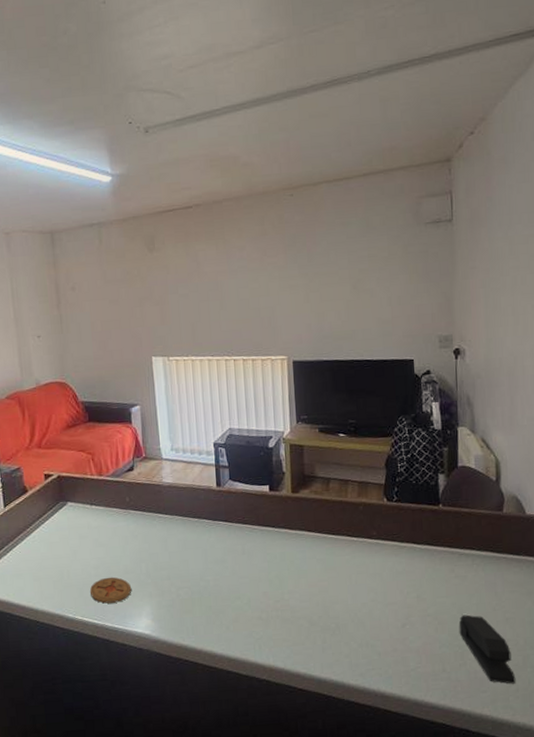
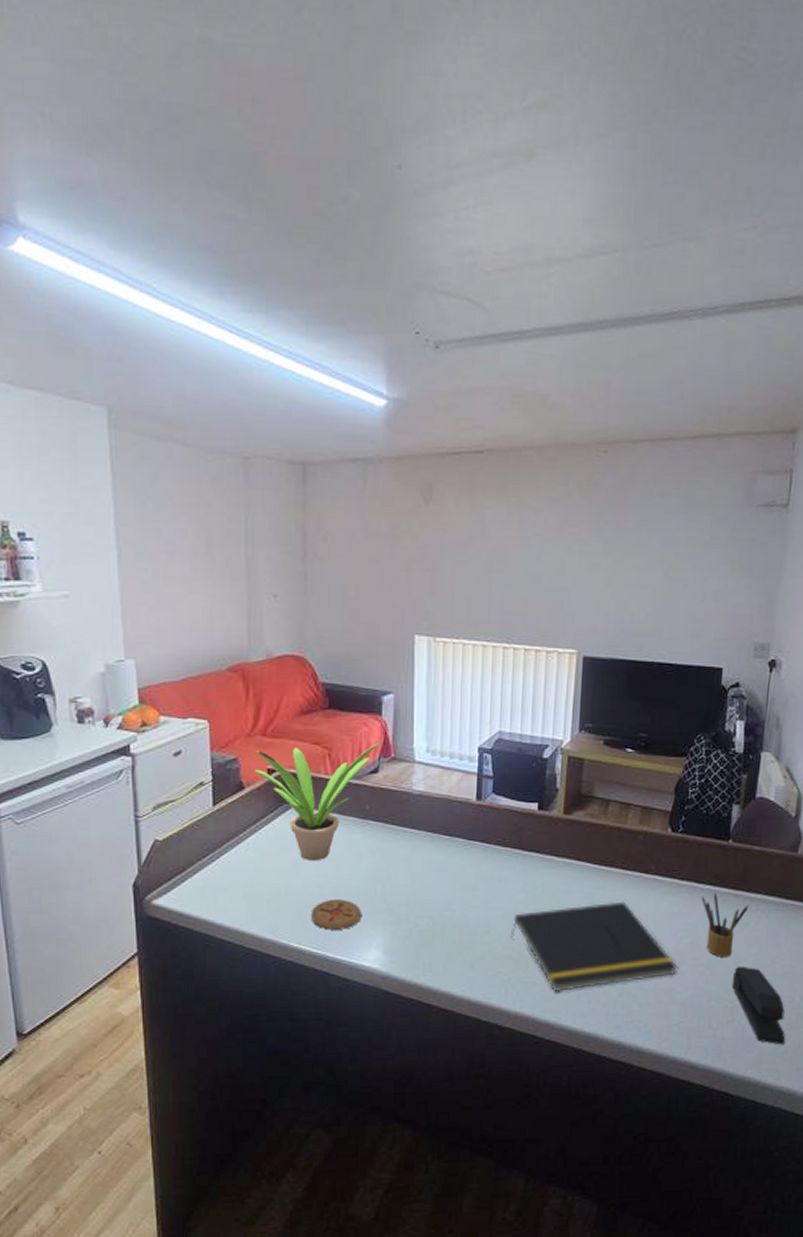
potted plant: none [35,446,132,547] -> present [255,743,379,862]
notepad: none [258,564,408,646] -> present [510,901,678,991]
pencil box: none [422,551,465,608] -> present [702,893,749,957]

